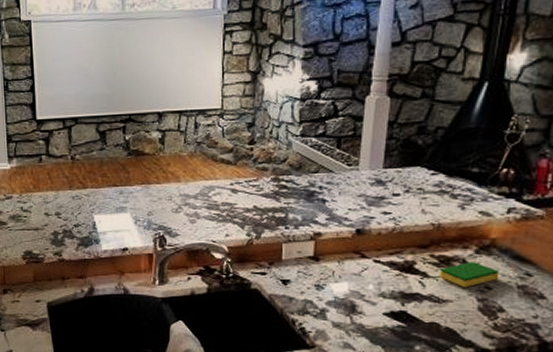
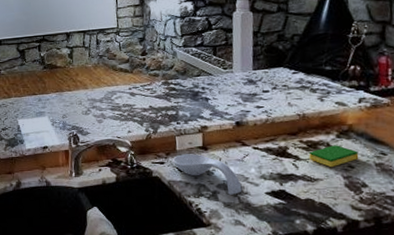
spoon rest: none [276,264,356,314] -> present [172,154,242,195]

